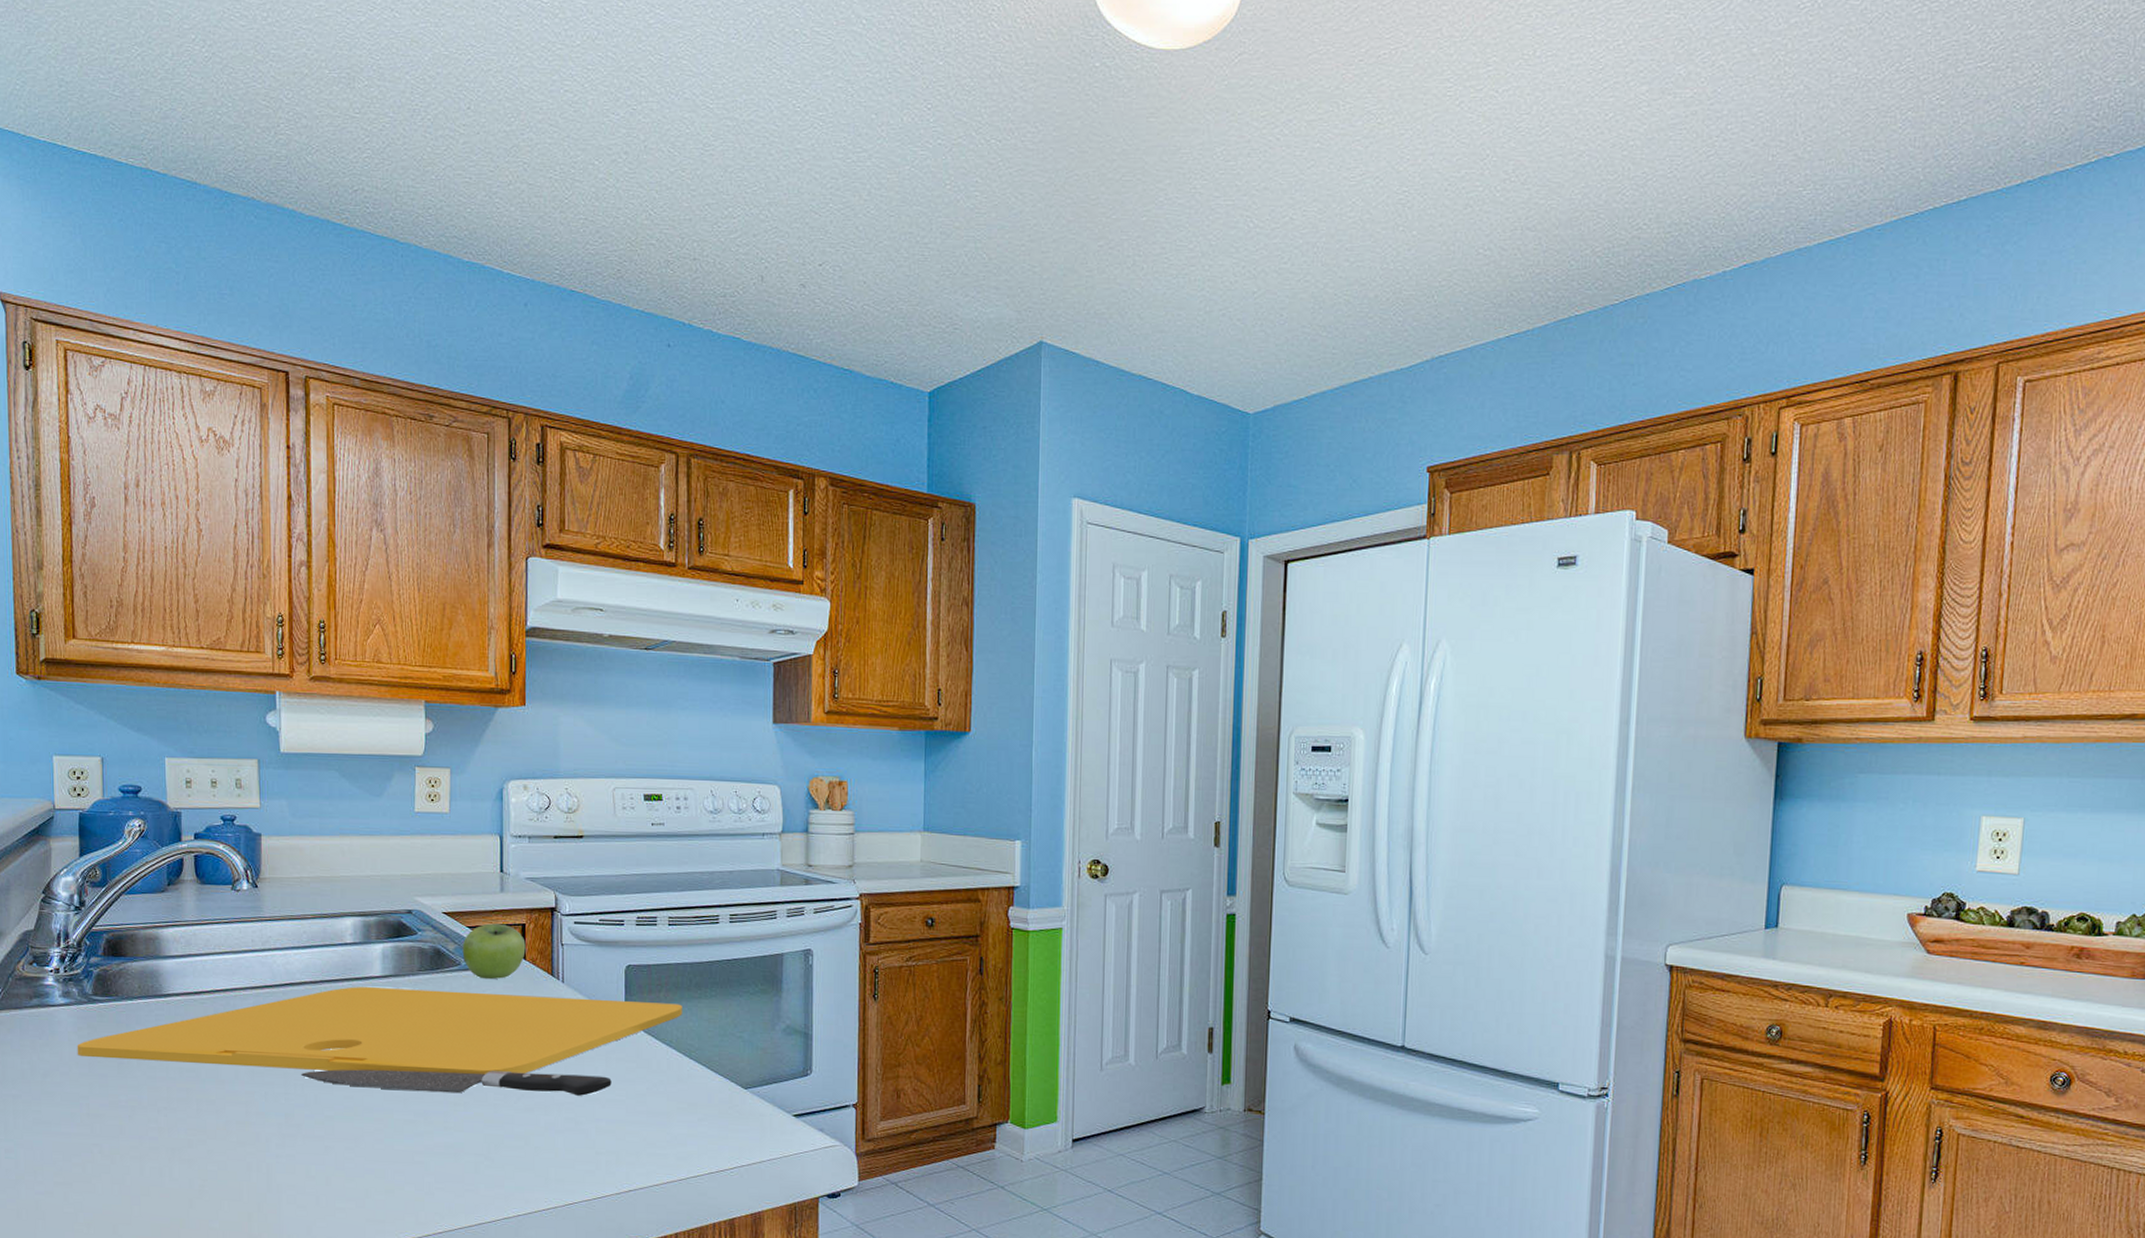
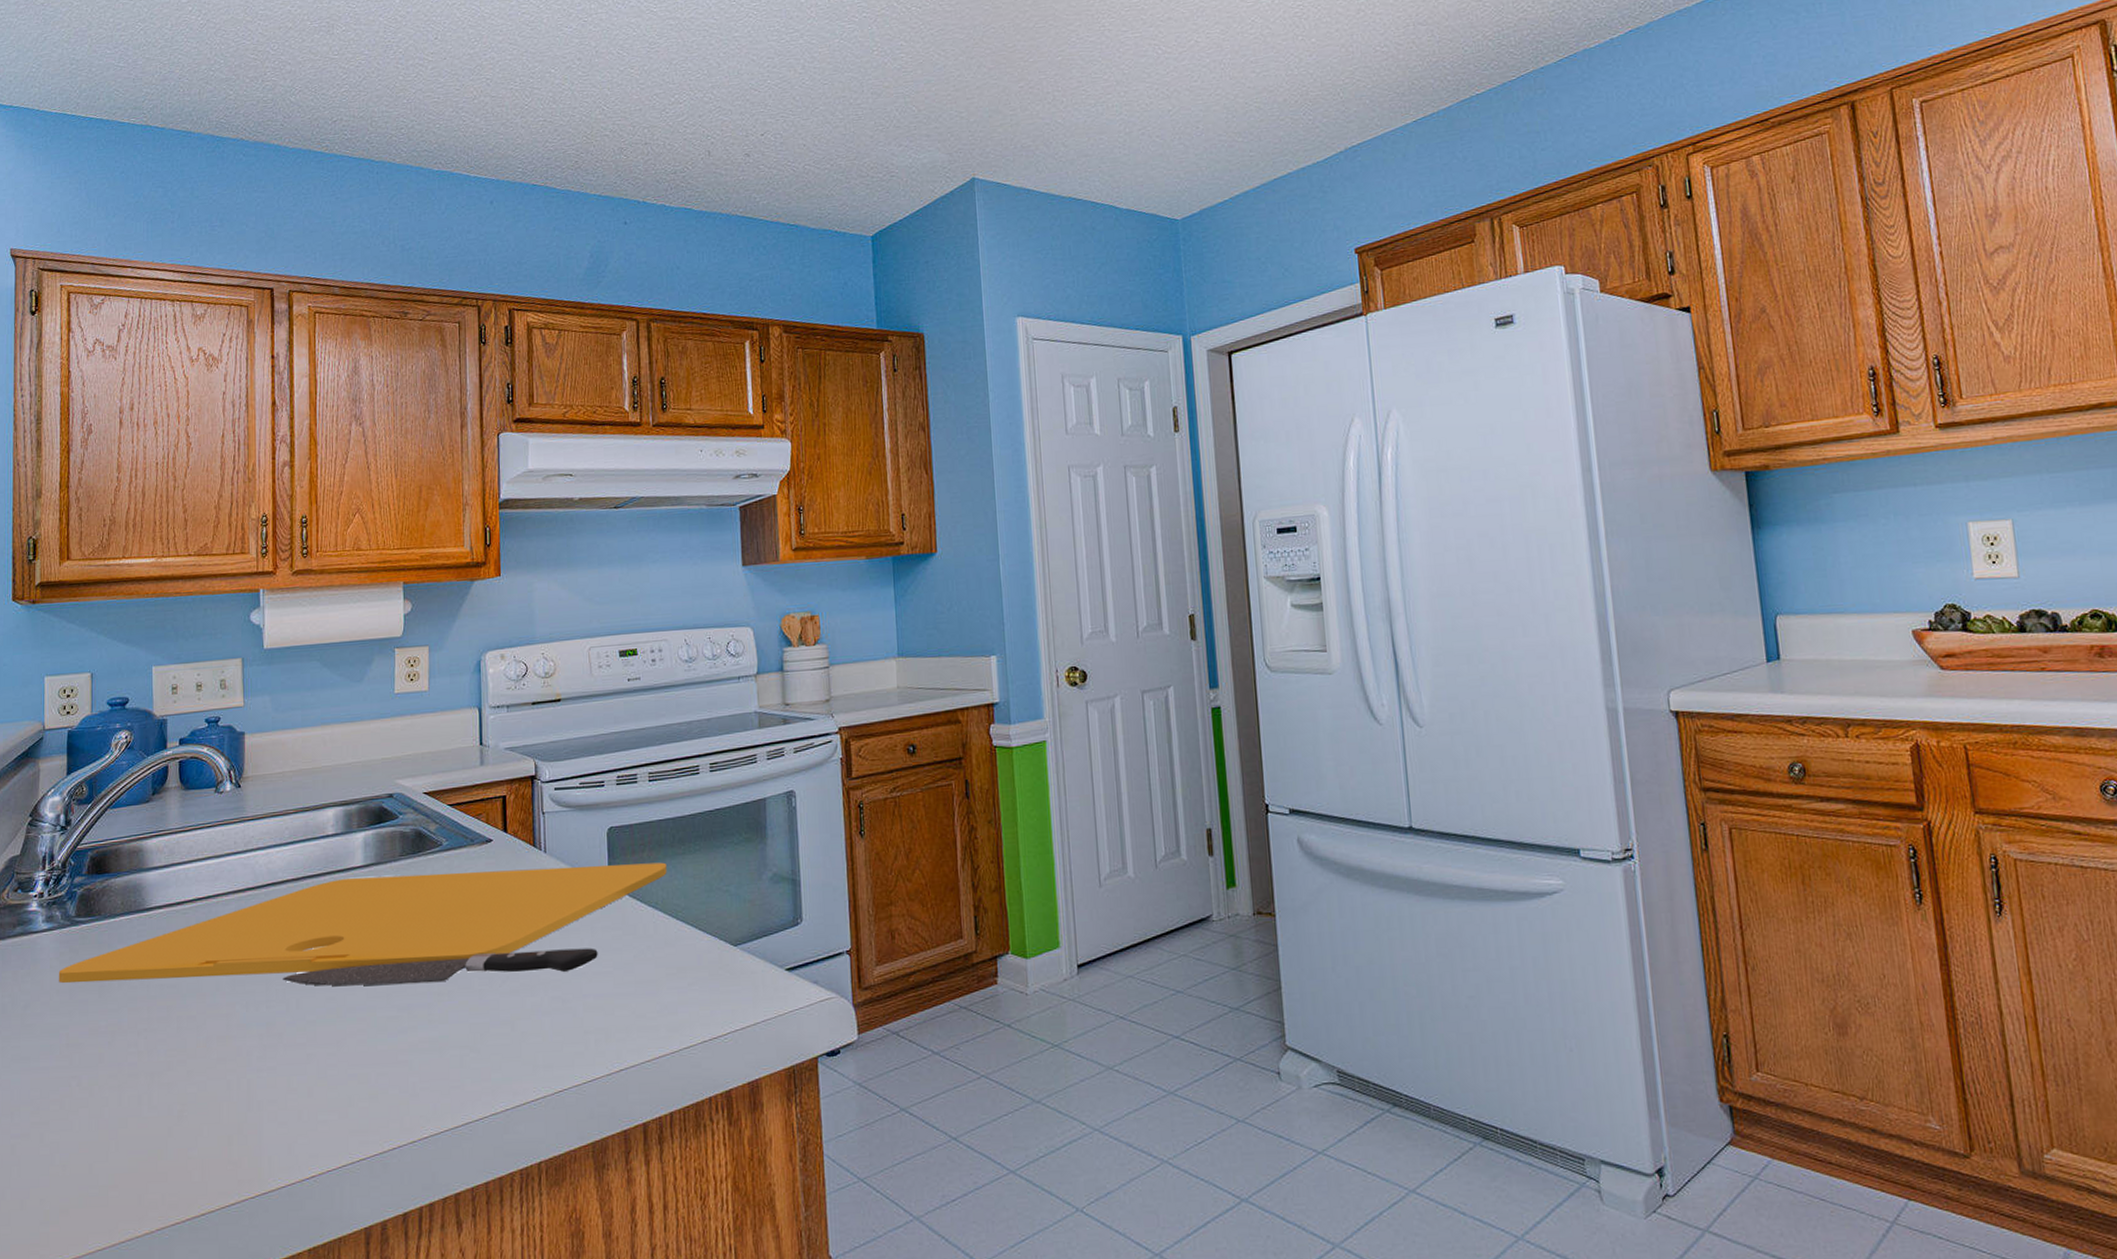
fruit: present [462,923,526,979] -> none [443,798,507,858]

